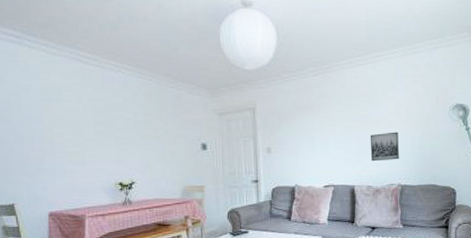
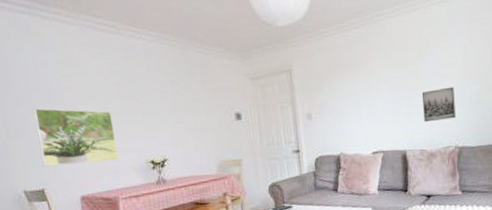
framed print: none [12,128,89,183] -> present [33,108,119,166]

